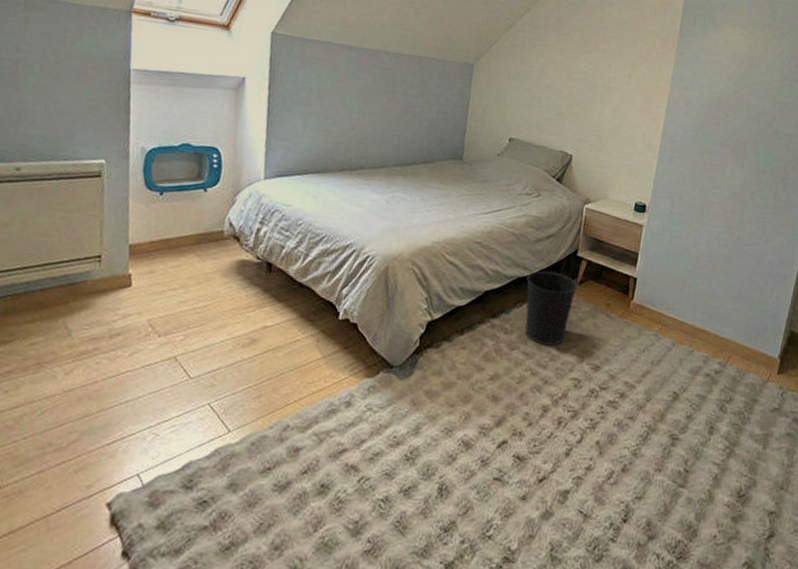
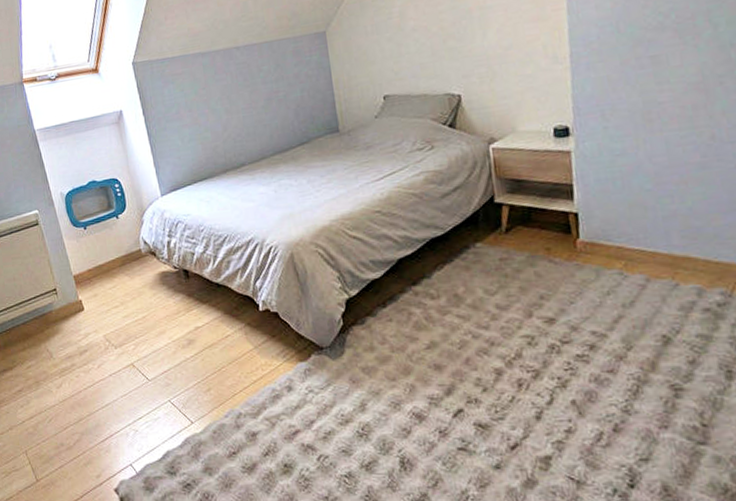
wastebasket: present [525,270,578,346] -> none [441,225,505,305]

